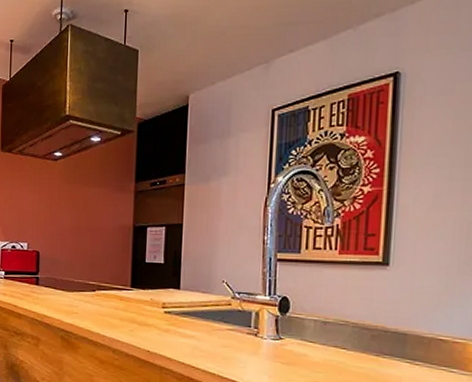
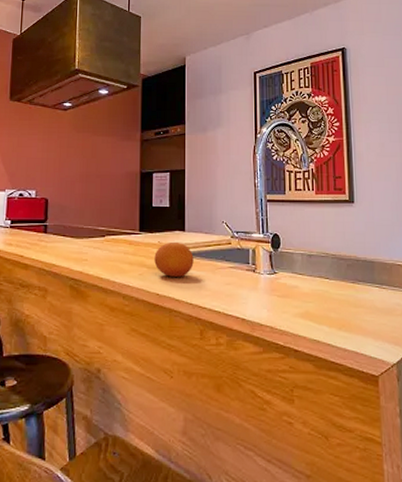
fruit: none [146,300,188,336] -> present [154,243,194,277]

